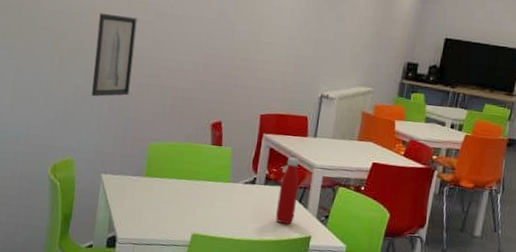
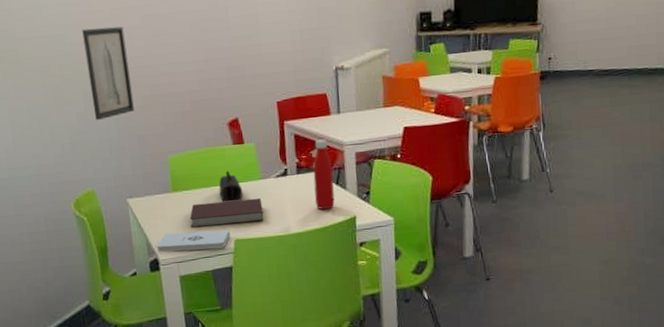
notepad: none [117,214,190,240] -> present [156,230,230,252]
notebook: none [154,192,226,222] -> present [189,198,264,228]
pencil case: none [188,168,211,198] -> present [219,171,243,202]

